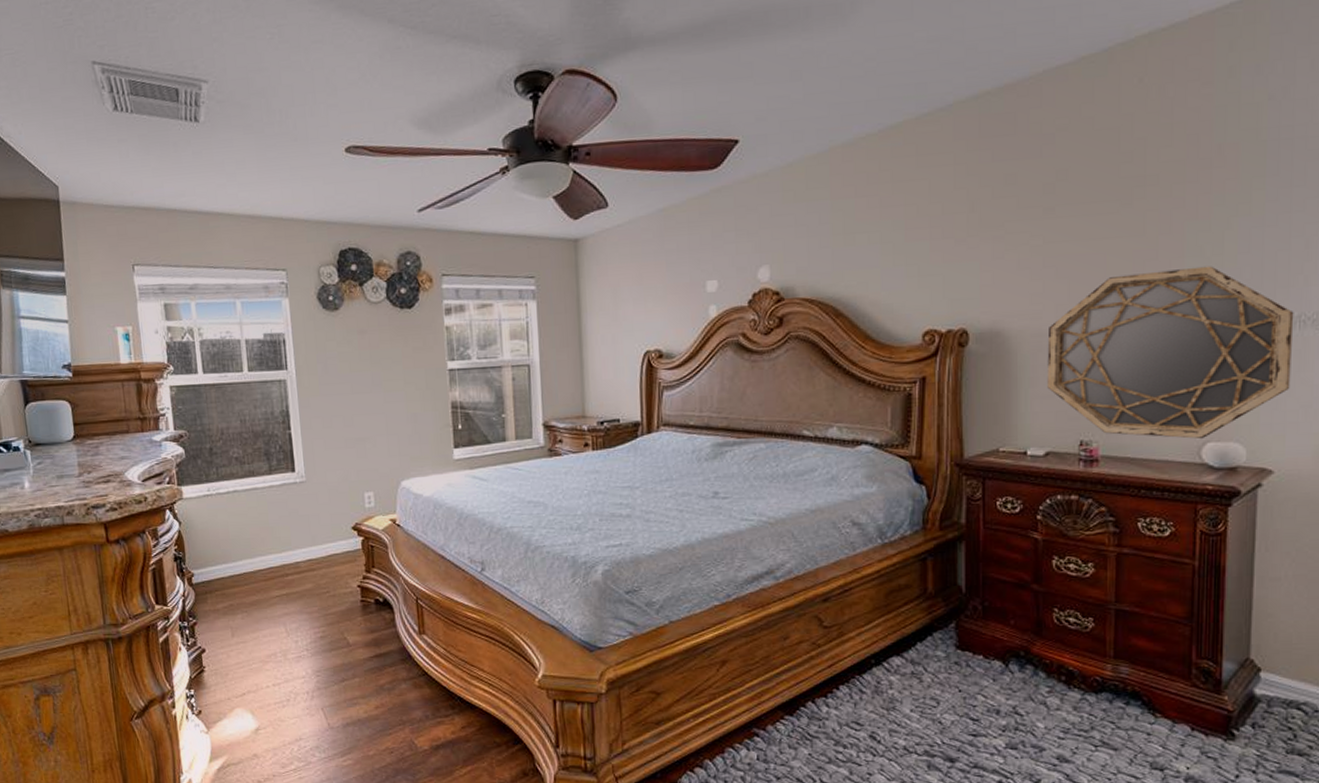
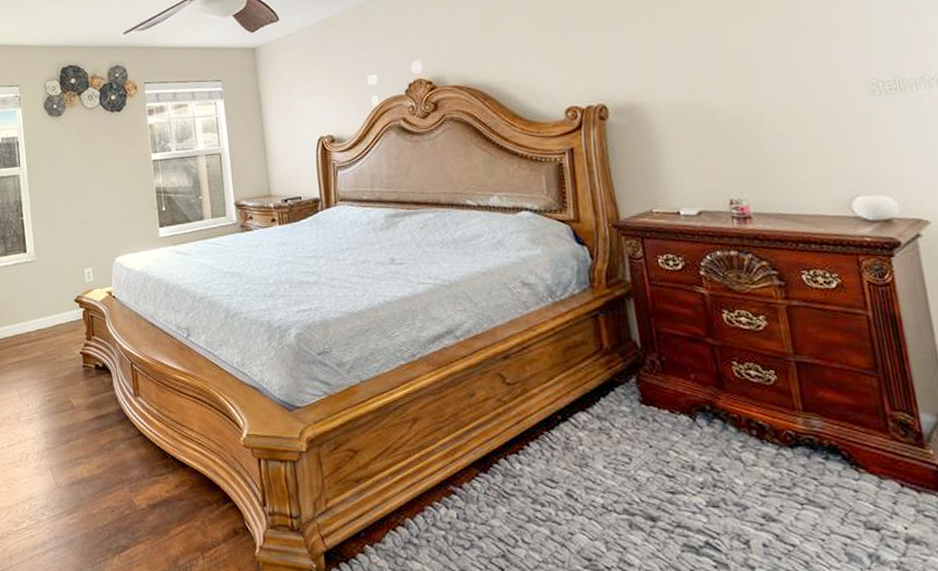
home mirror: present [1047,266,1294,439] -> none [682,37,929,194]

